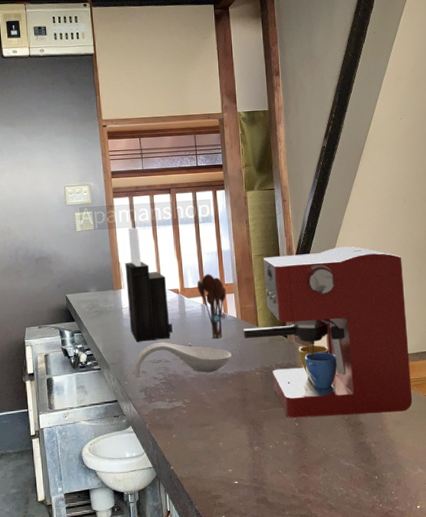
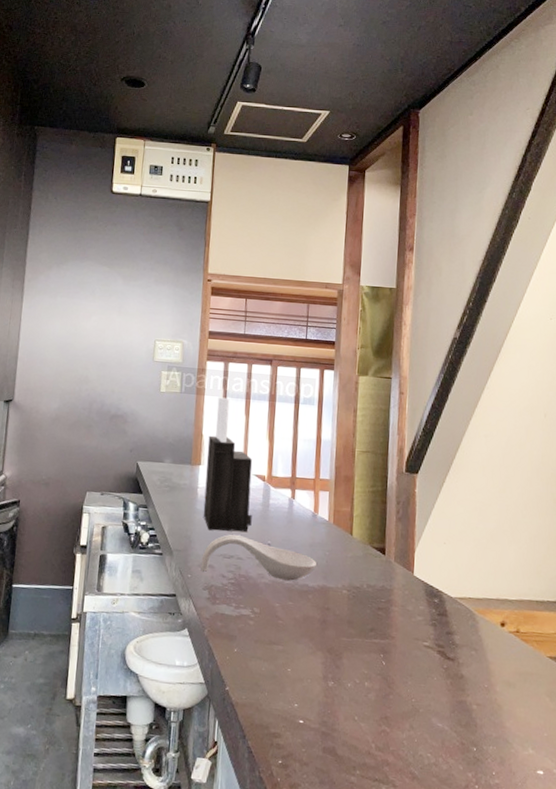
utensil holder: present [197,274,227,339] -> none [287,464,321,542]
coffee maker: present [243,246,413,418] -> none [333,455,535,672]

